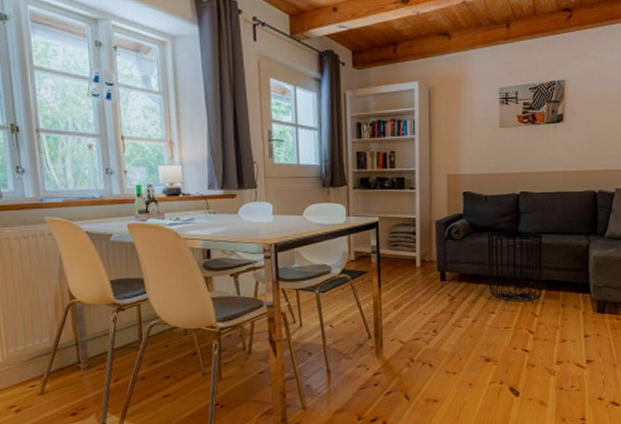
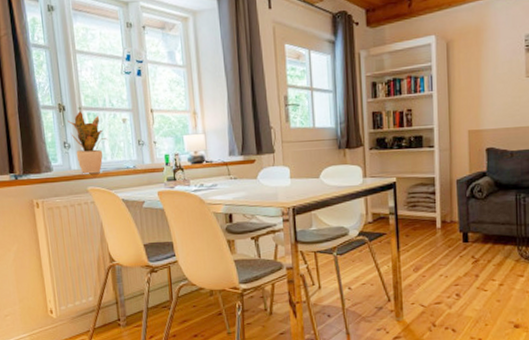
potted plant: none [21,133,71,203] -> present [67,111,108,174]

